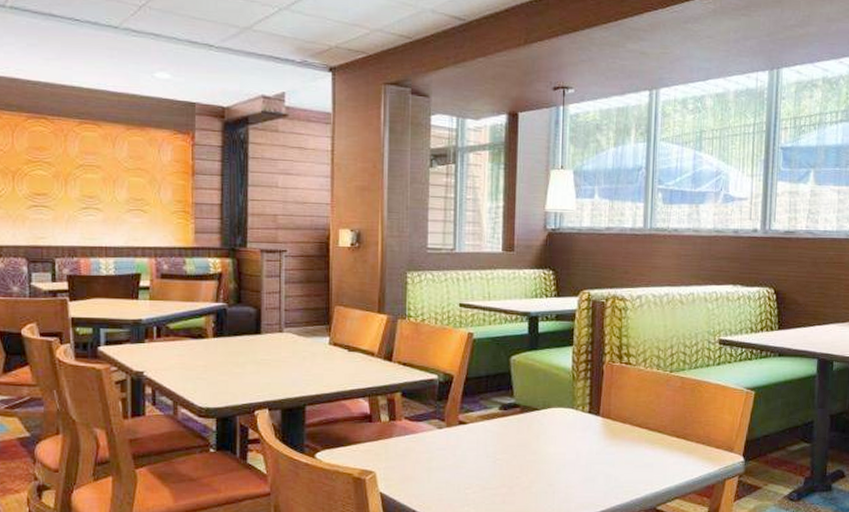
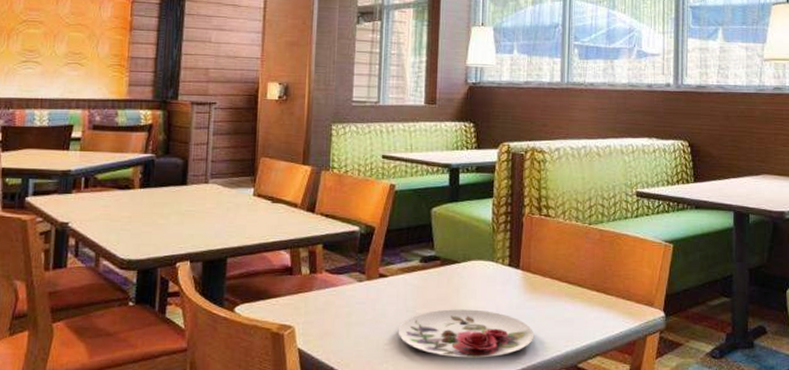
plate: none [478,455,614,501] -> present [398,309,535,358]

